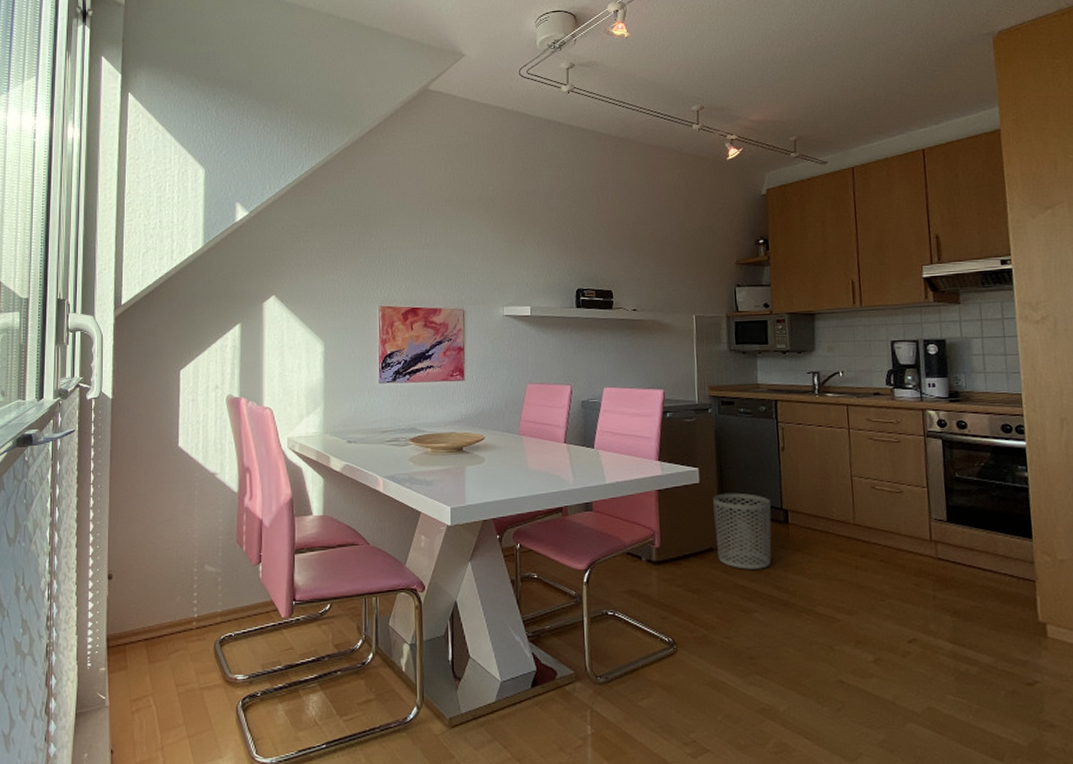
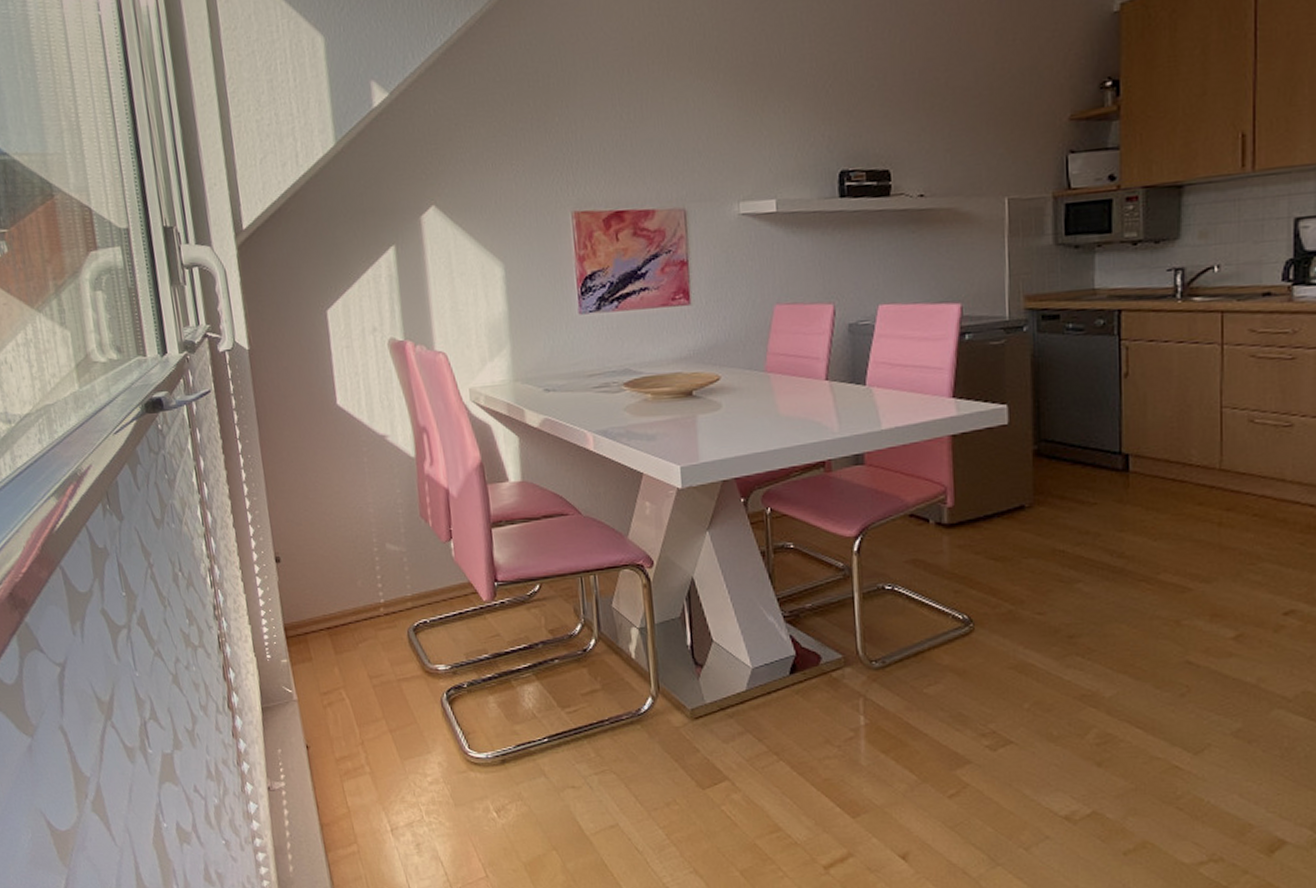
waste bin: present [713,493,772,569] -> none [1026,434,1105,531]

